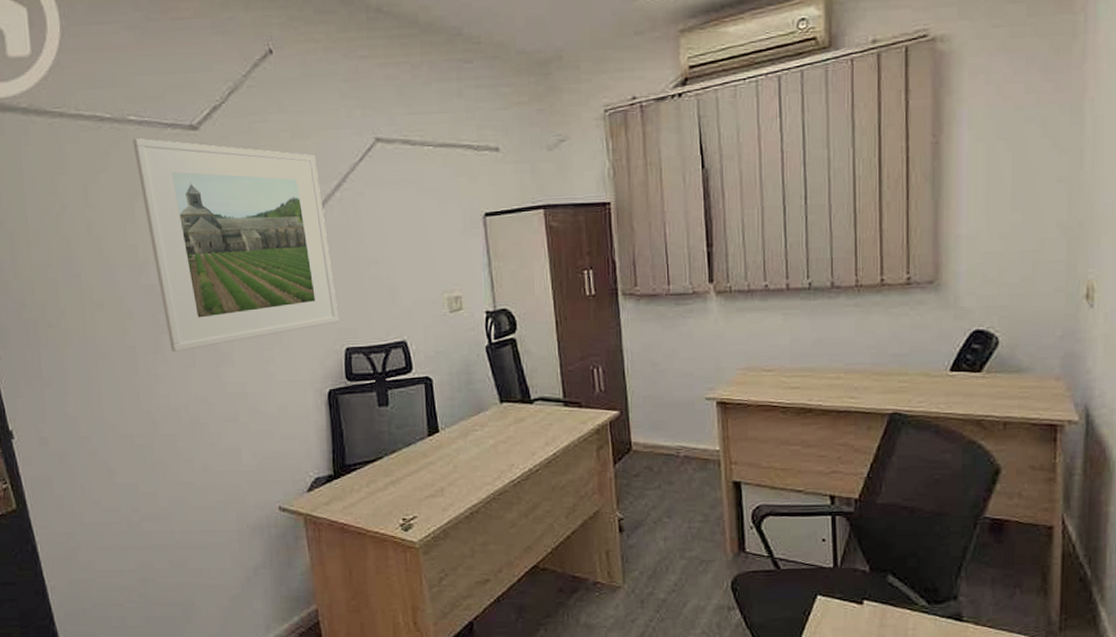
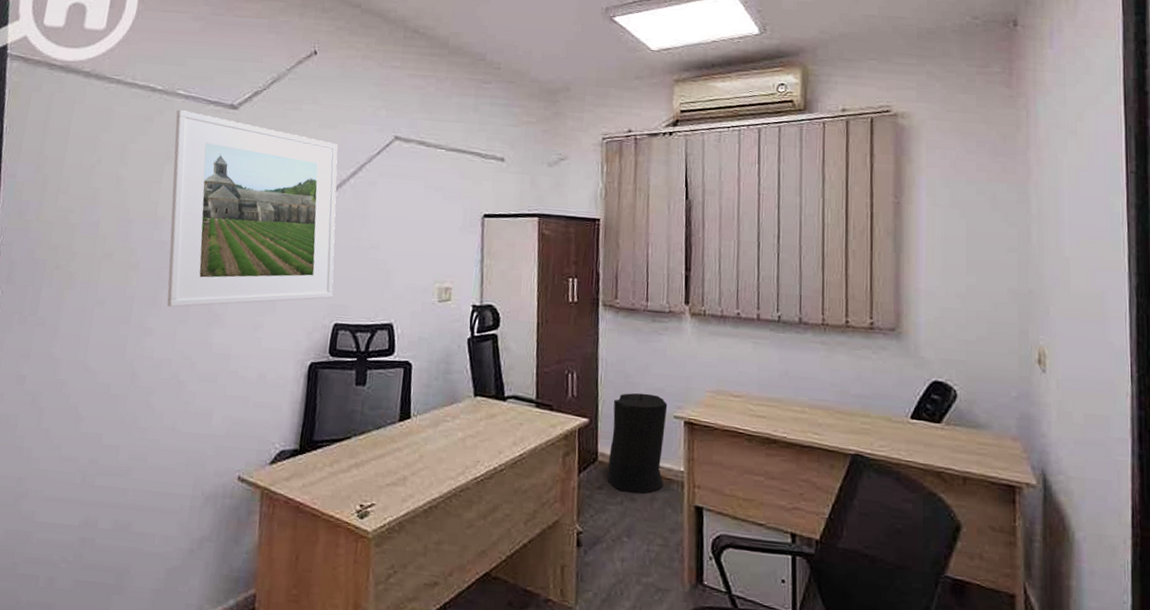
trash can: none [643,379,700,476] -> present [608,393,668,494]

